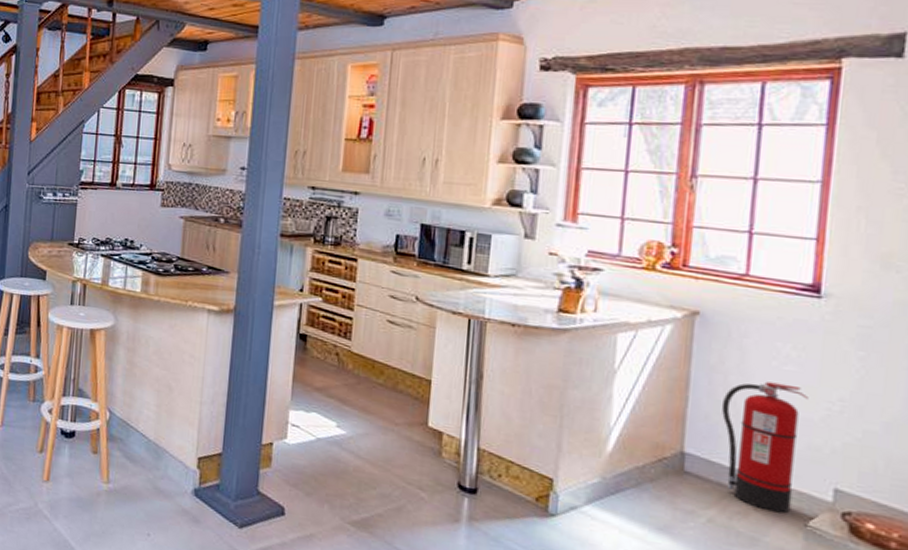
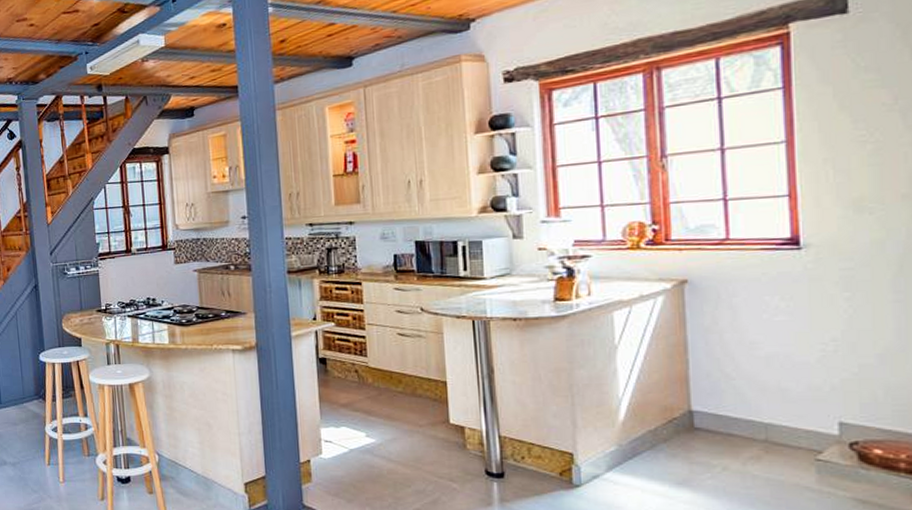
fire extinguisher: present [721,382,809,514] -> none [720,333,802,452]

